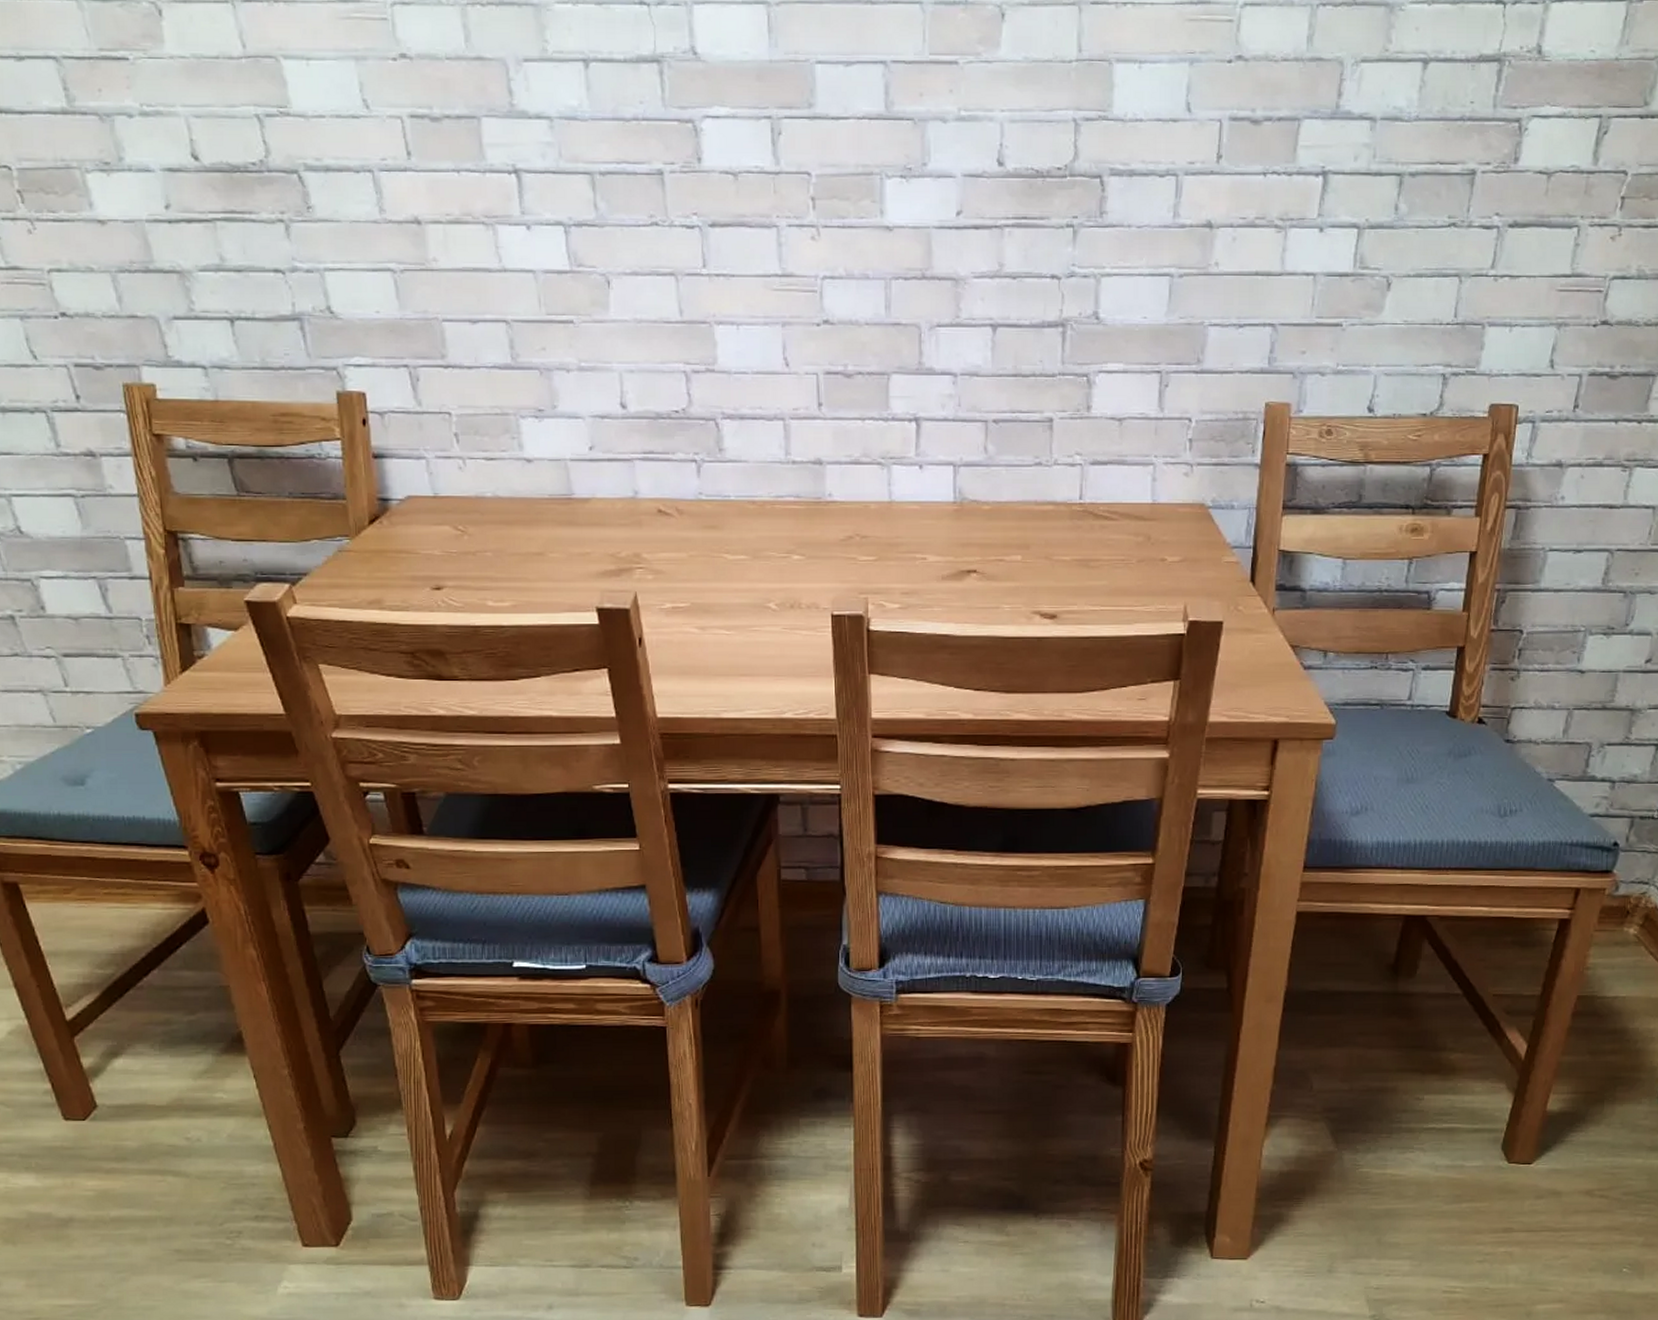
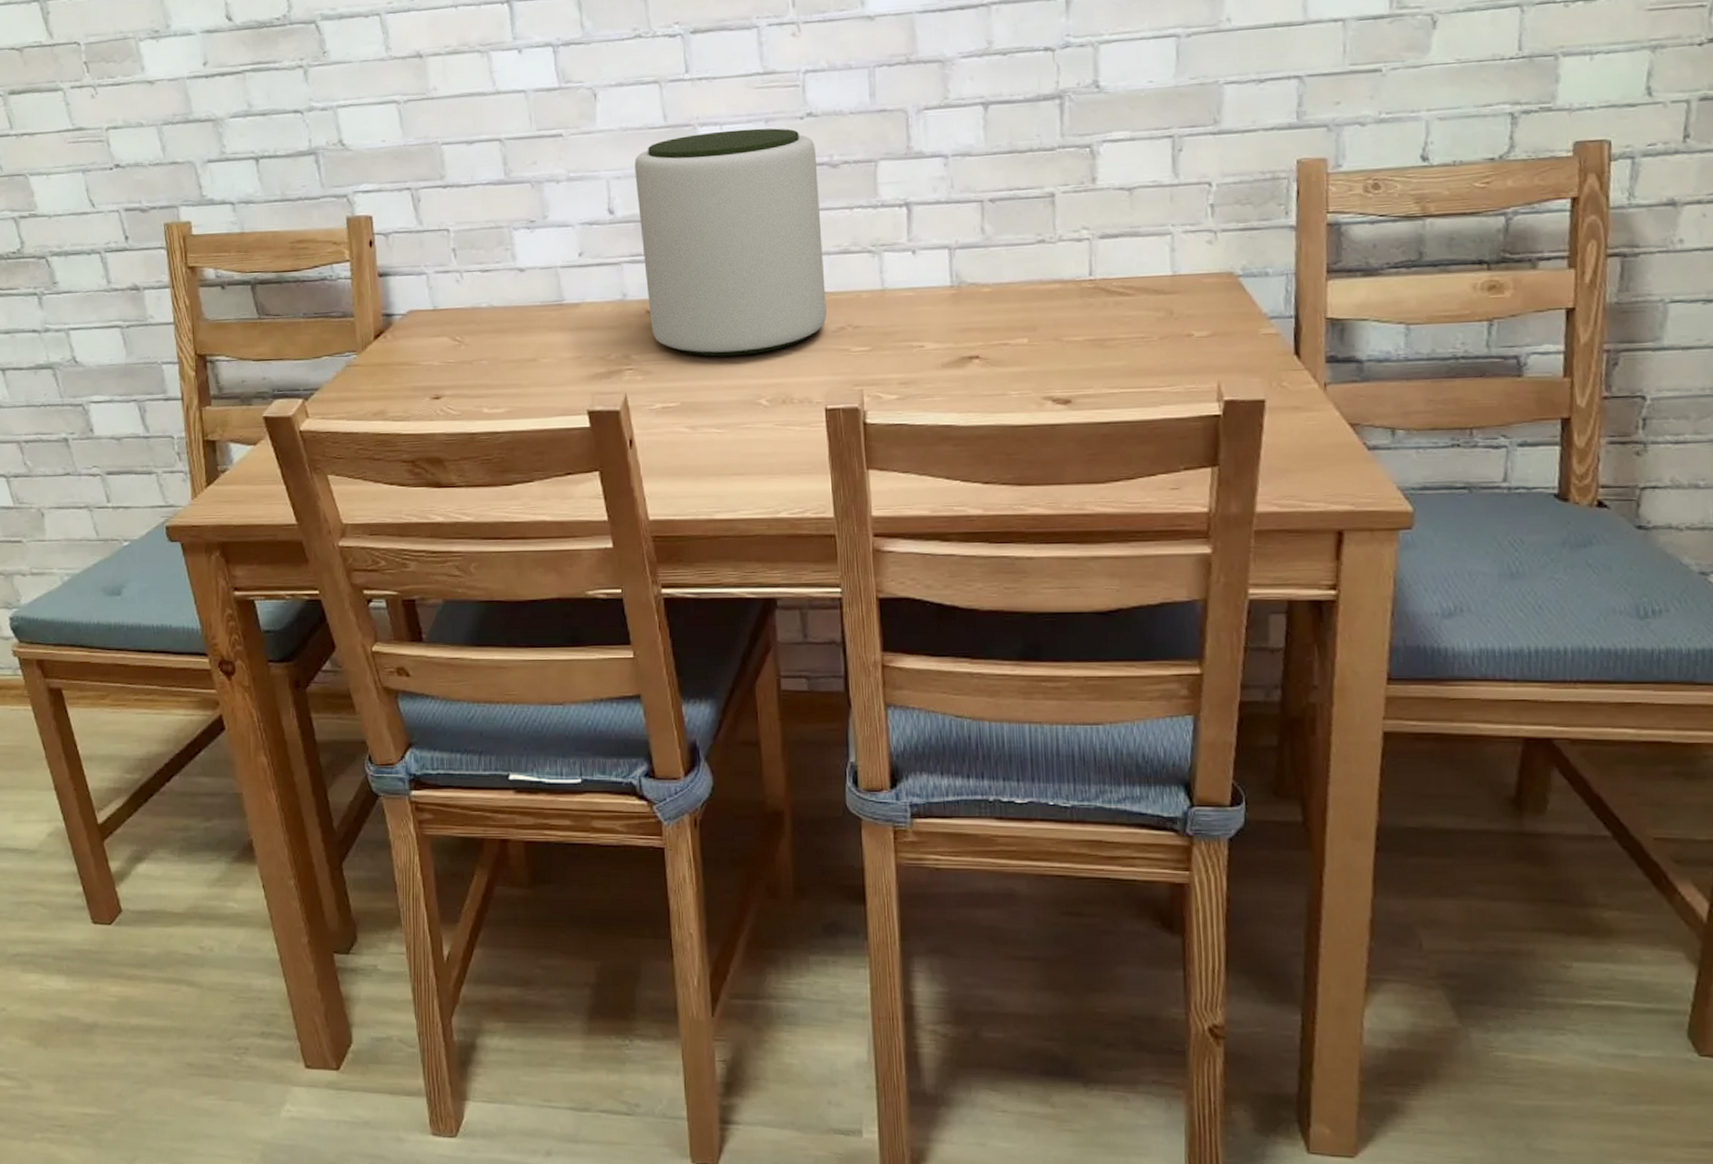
plant pot: none [649,331,836,559] -> present [634,128,827,357]

